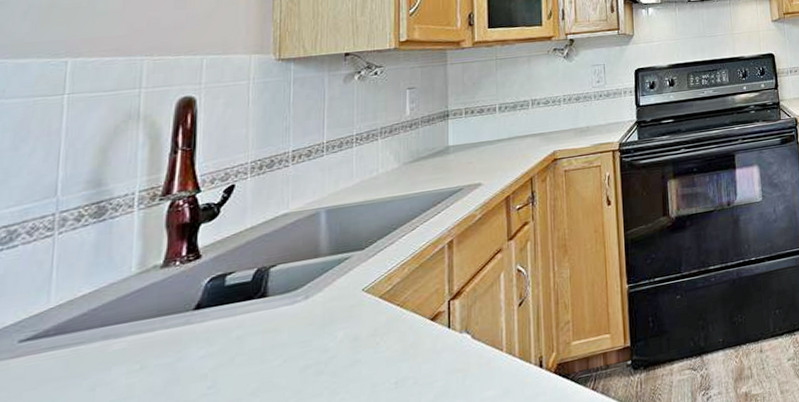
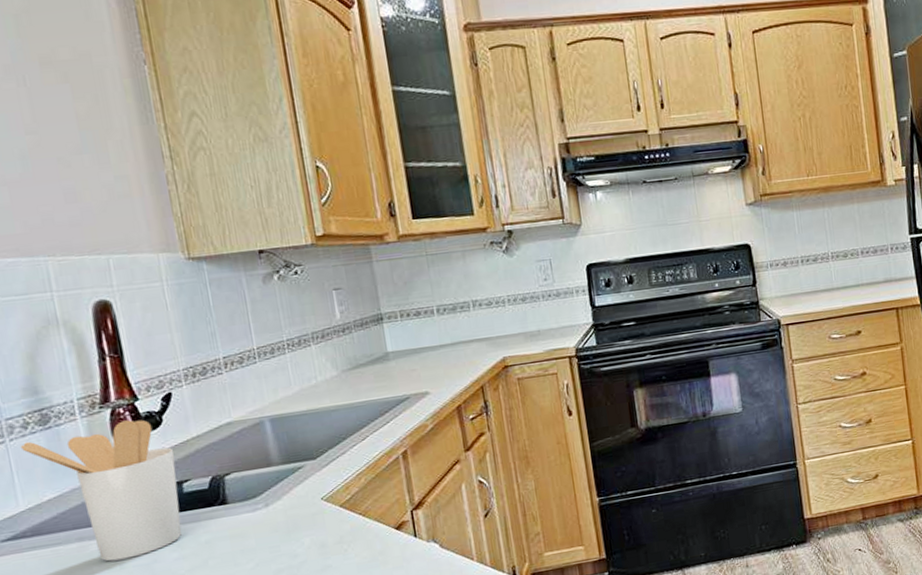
utensil holder: none [67,211,225,362] -> present [20,419,182,562]

